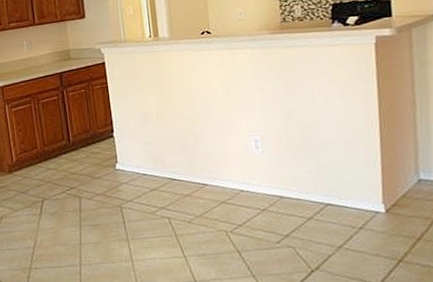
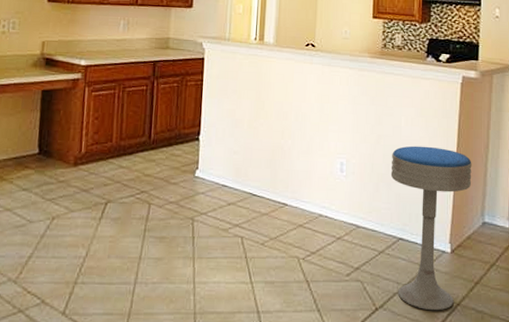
bar stool: none [307,112,401,269] -> present [390,145,472,311]

